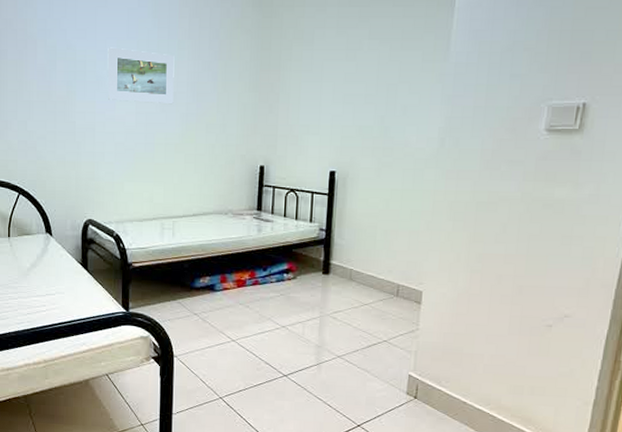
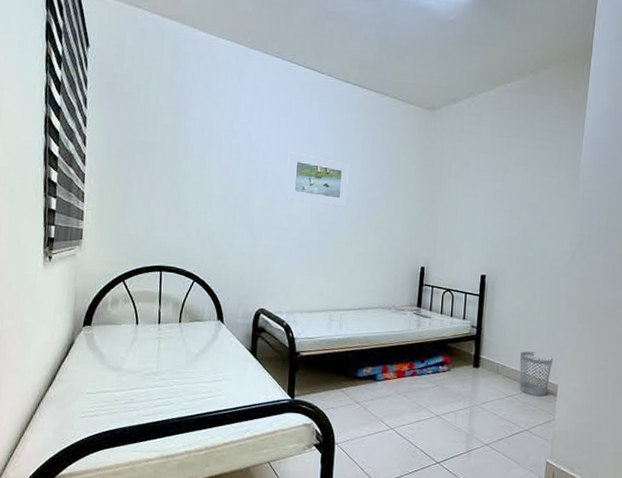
wastebasket: none [376,255,417,304] -> present [519,351,553,397]

